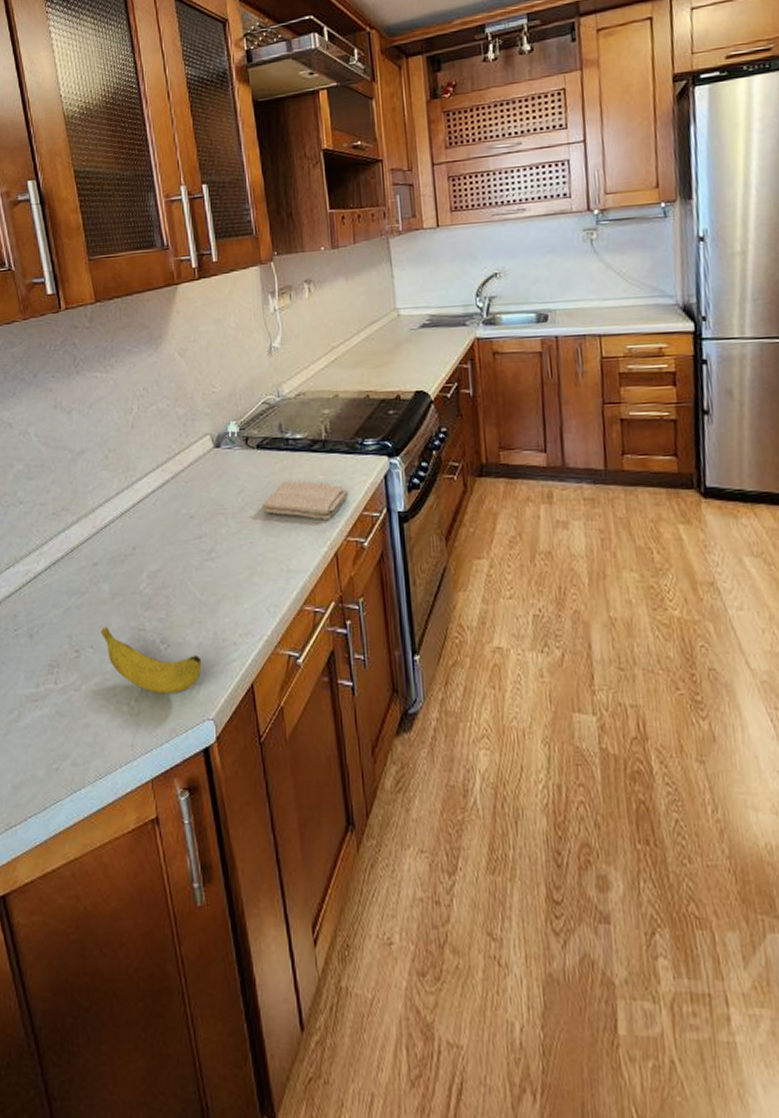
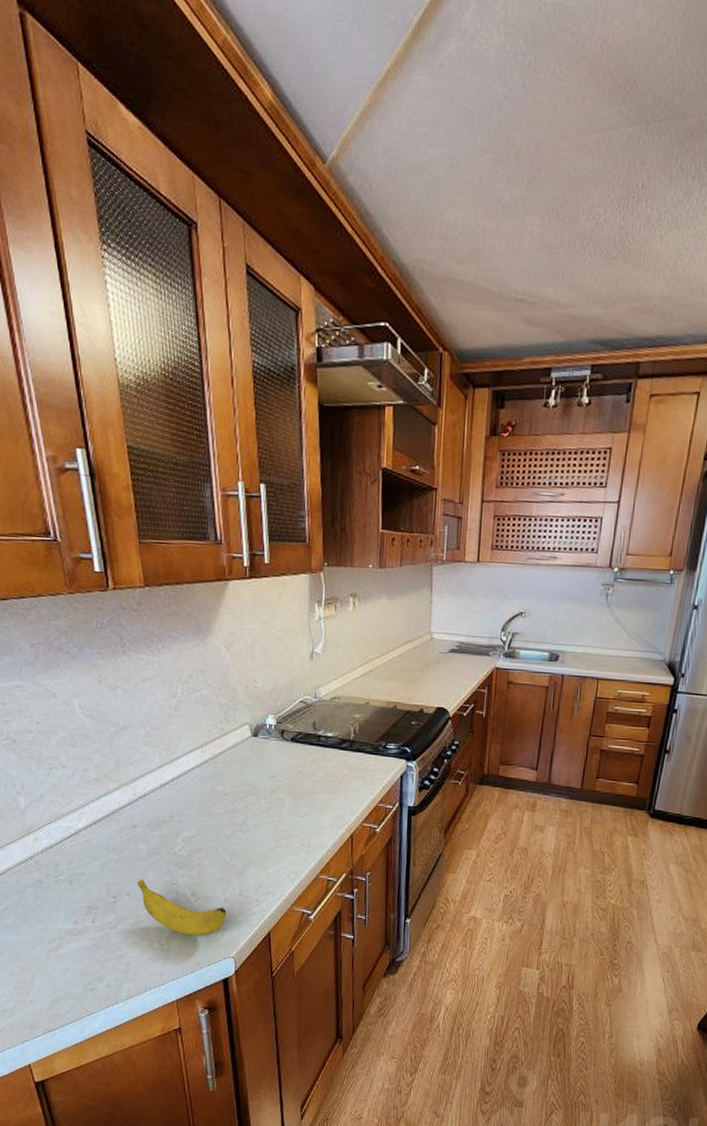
washcloth: present [261,480,348,520] -> none [290,771,368,808]

